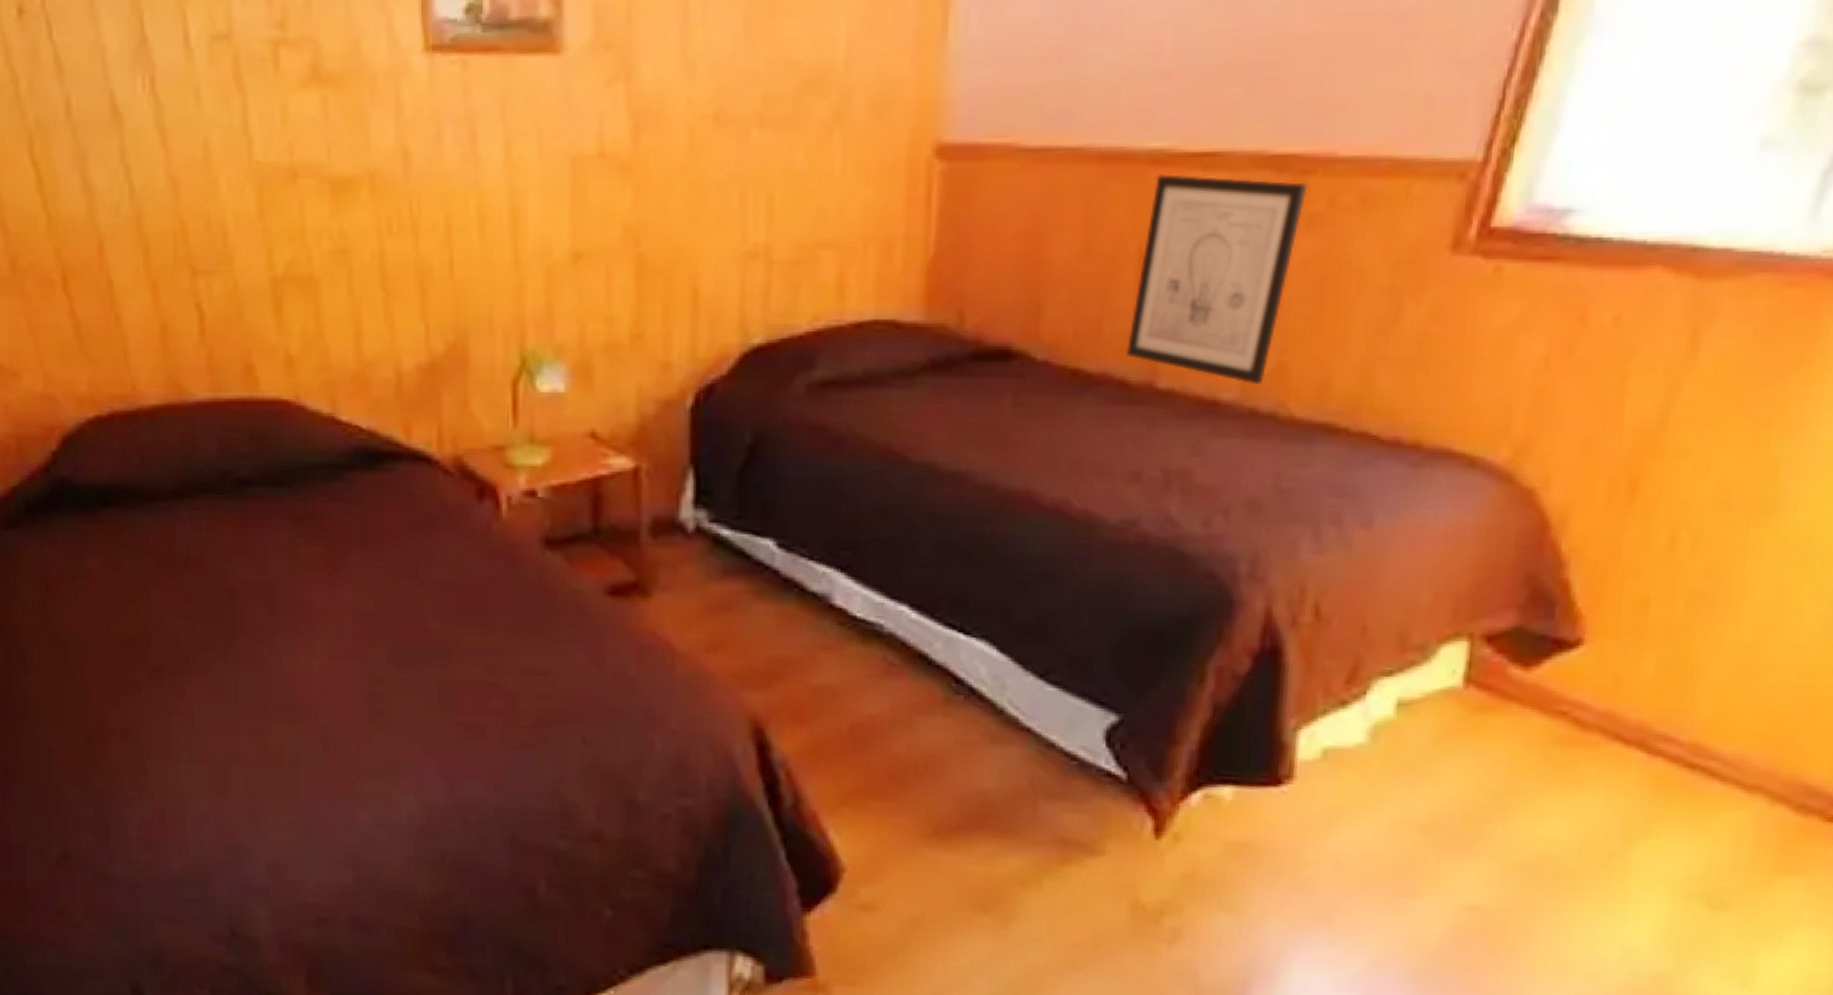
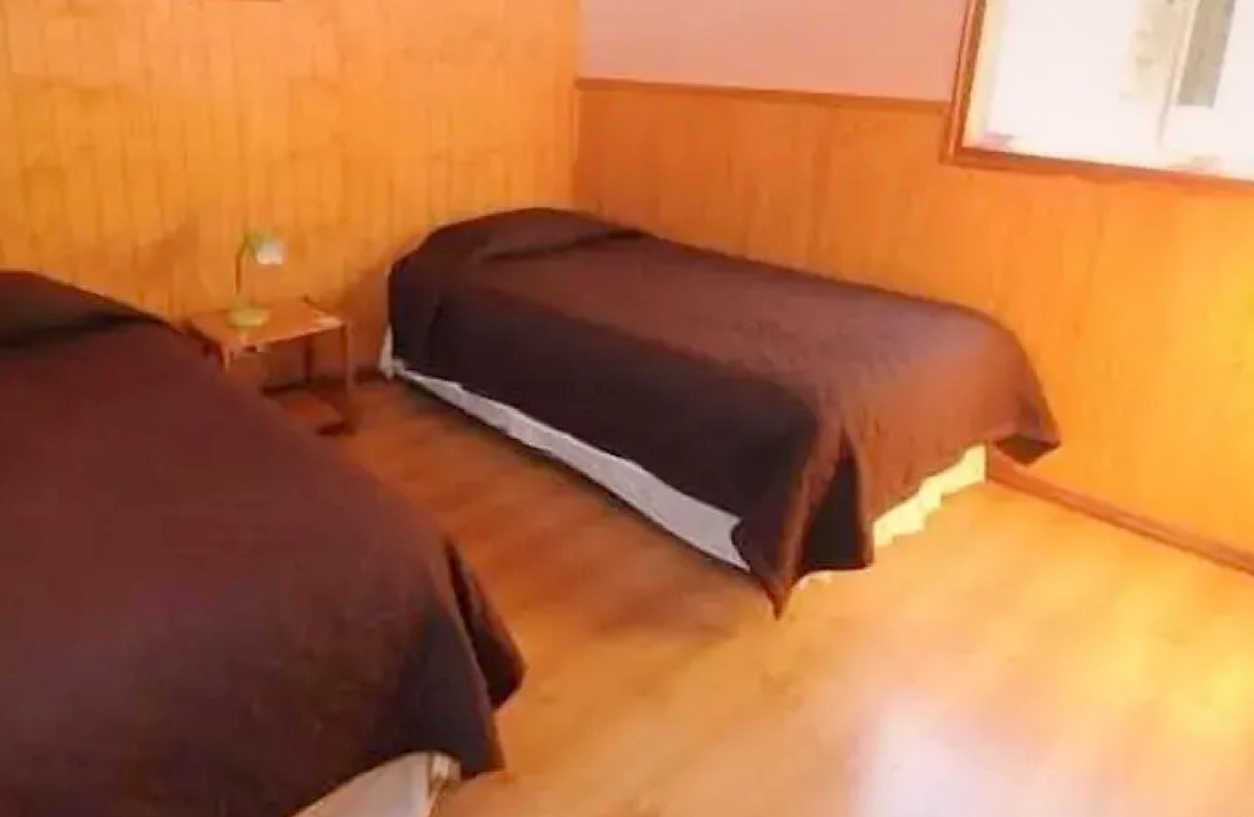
wall art: present [1125,174,1308,385] -> none [723,105,840,257]

